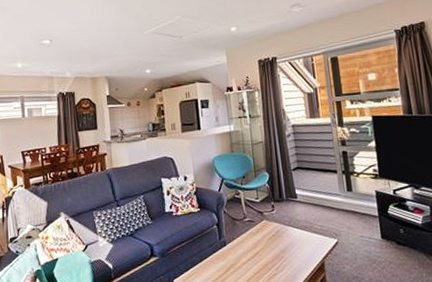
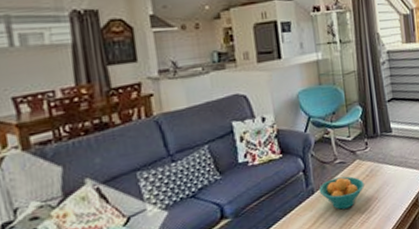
fruit bowl: none [230,233,271,263] -> present [318,176,364,210]

